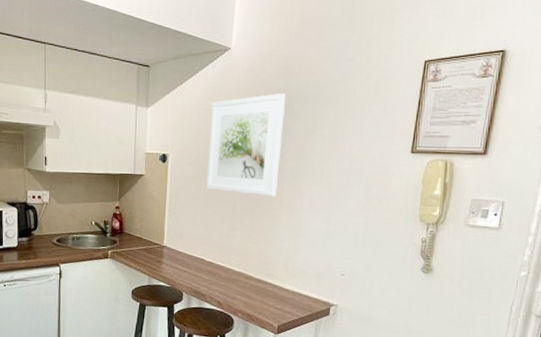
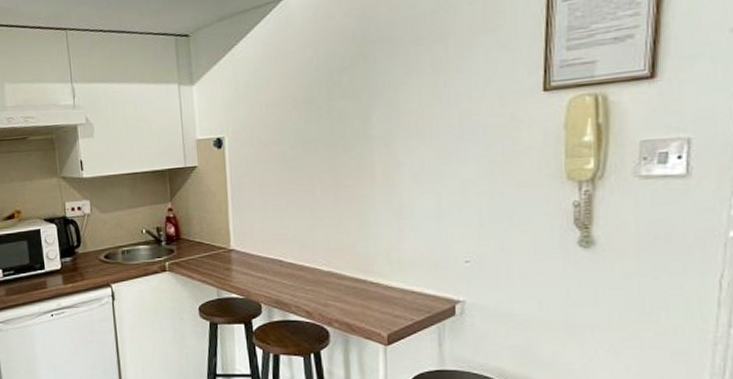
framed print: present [206,93,286,196] -> none [270,41,366,174]

